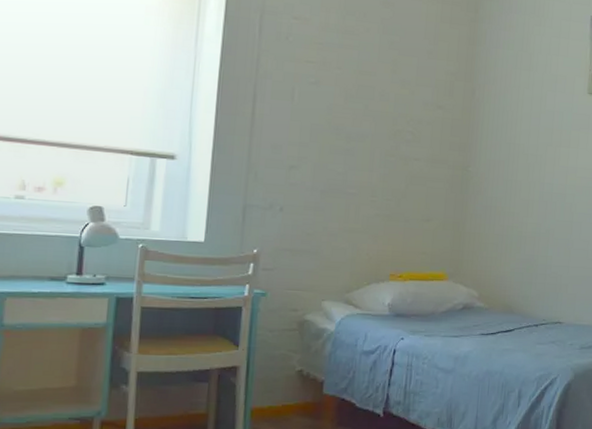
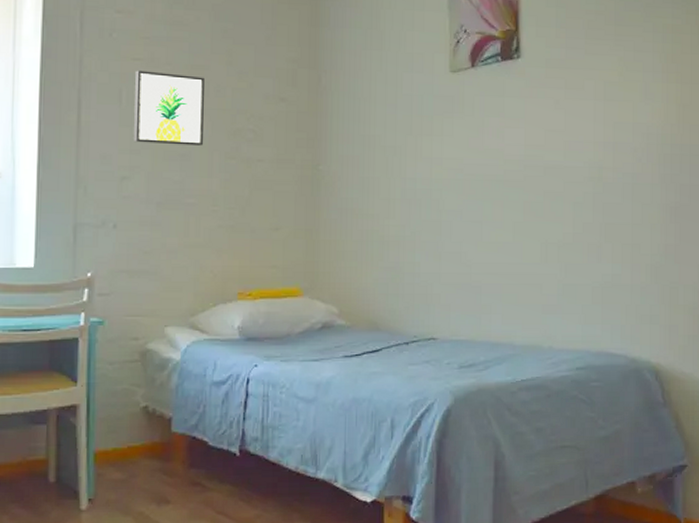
wall art: none [302,72,371,143] -> present [133,70,204,146]

